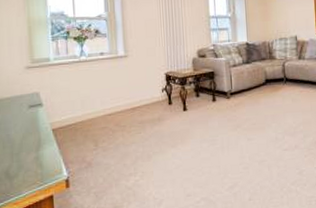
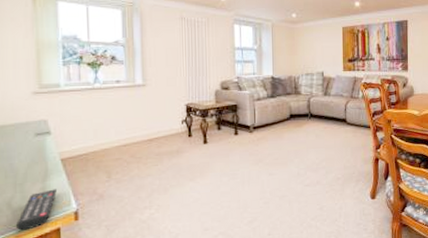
remote control: none [14,158,50,198] -> present [16,189,58,231]

